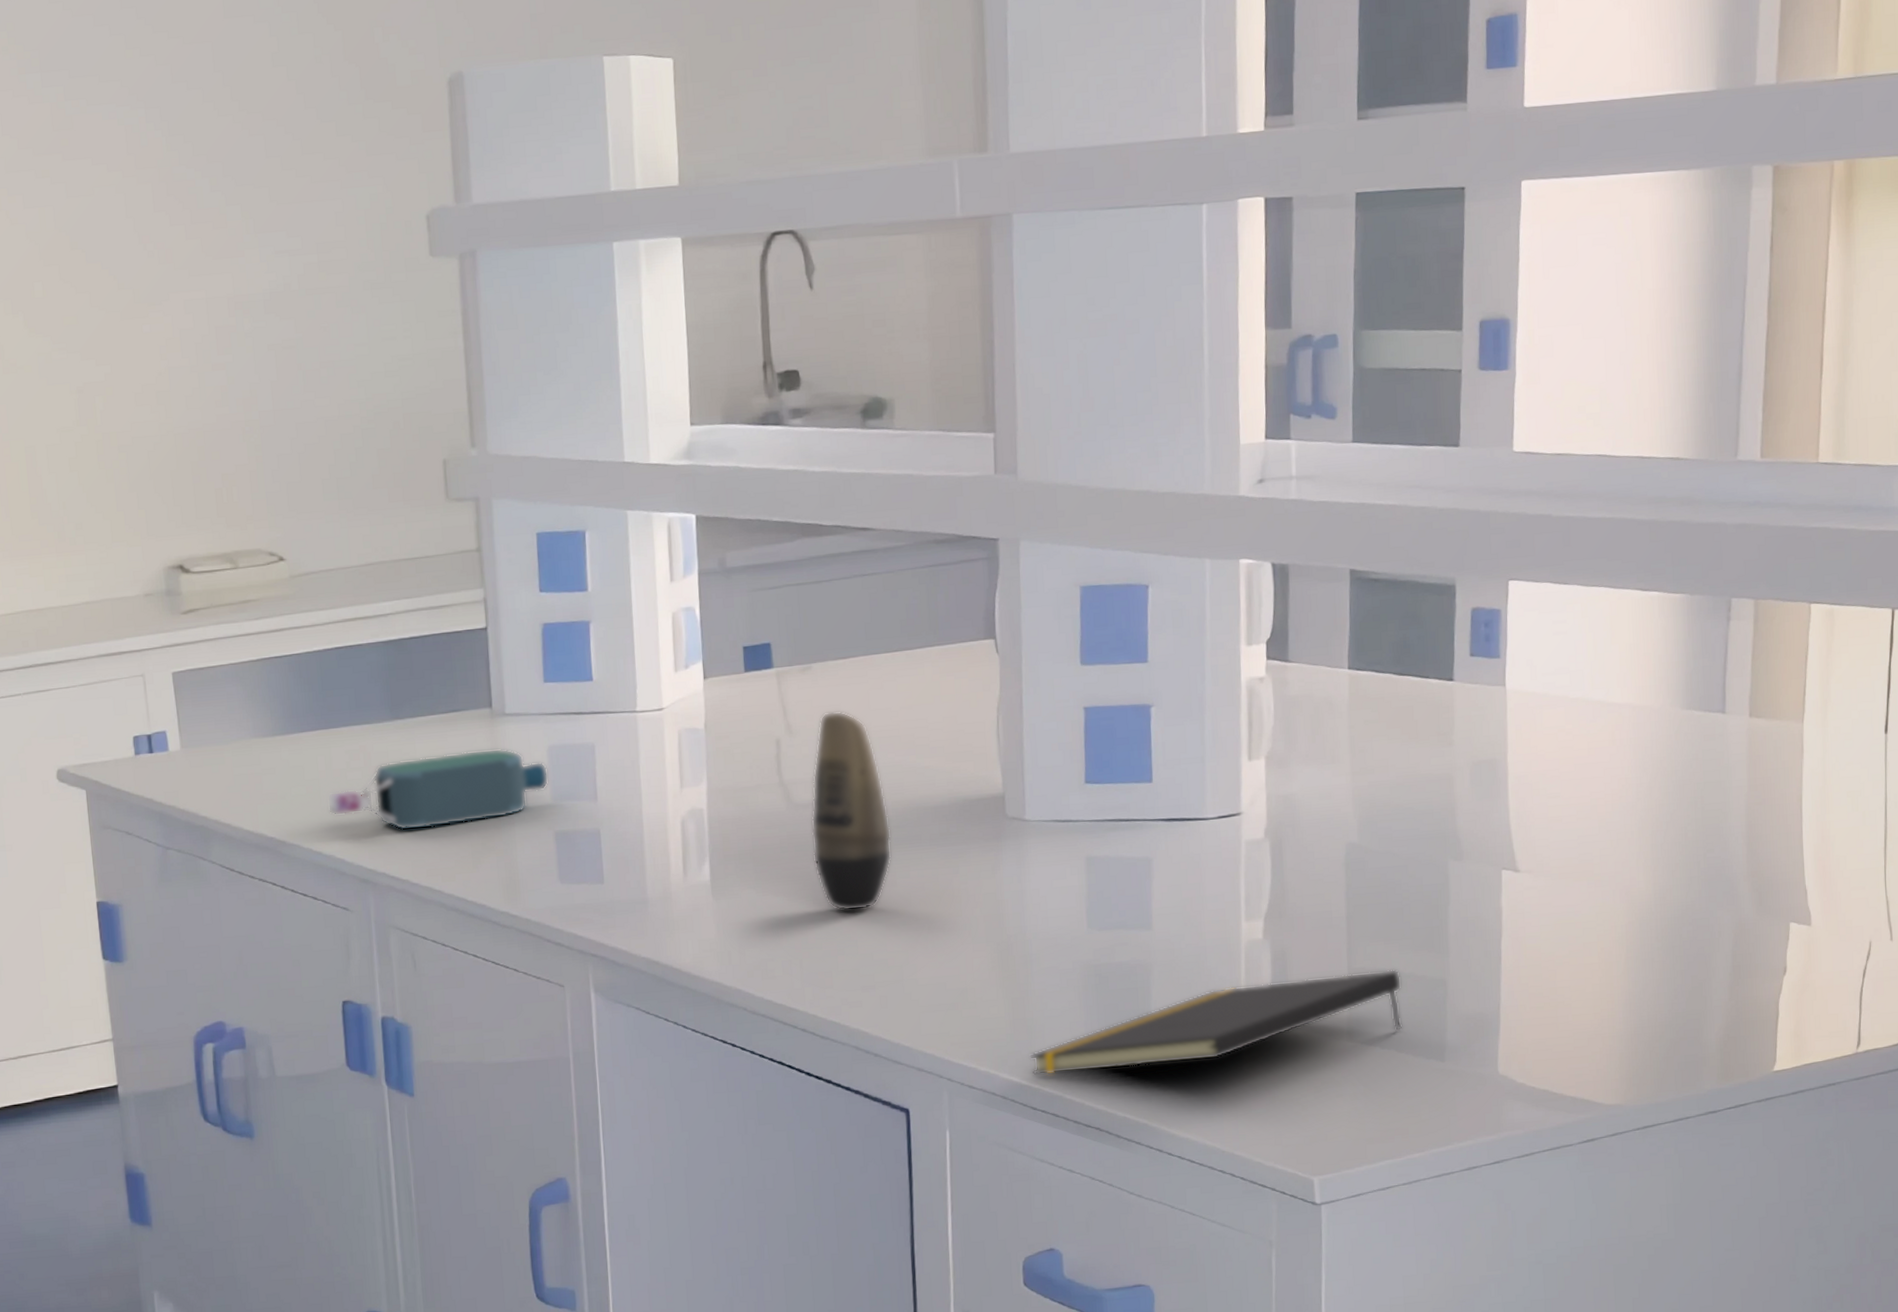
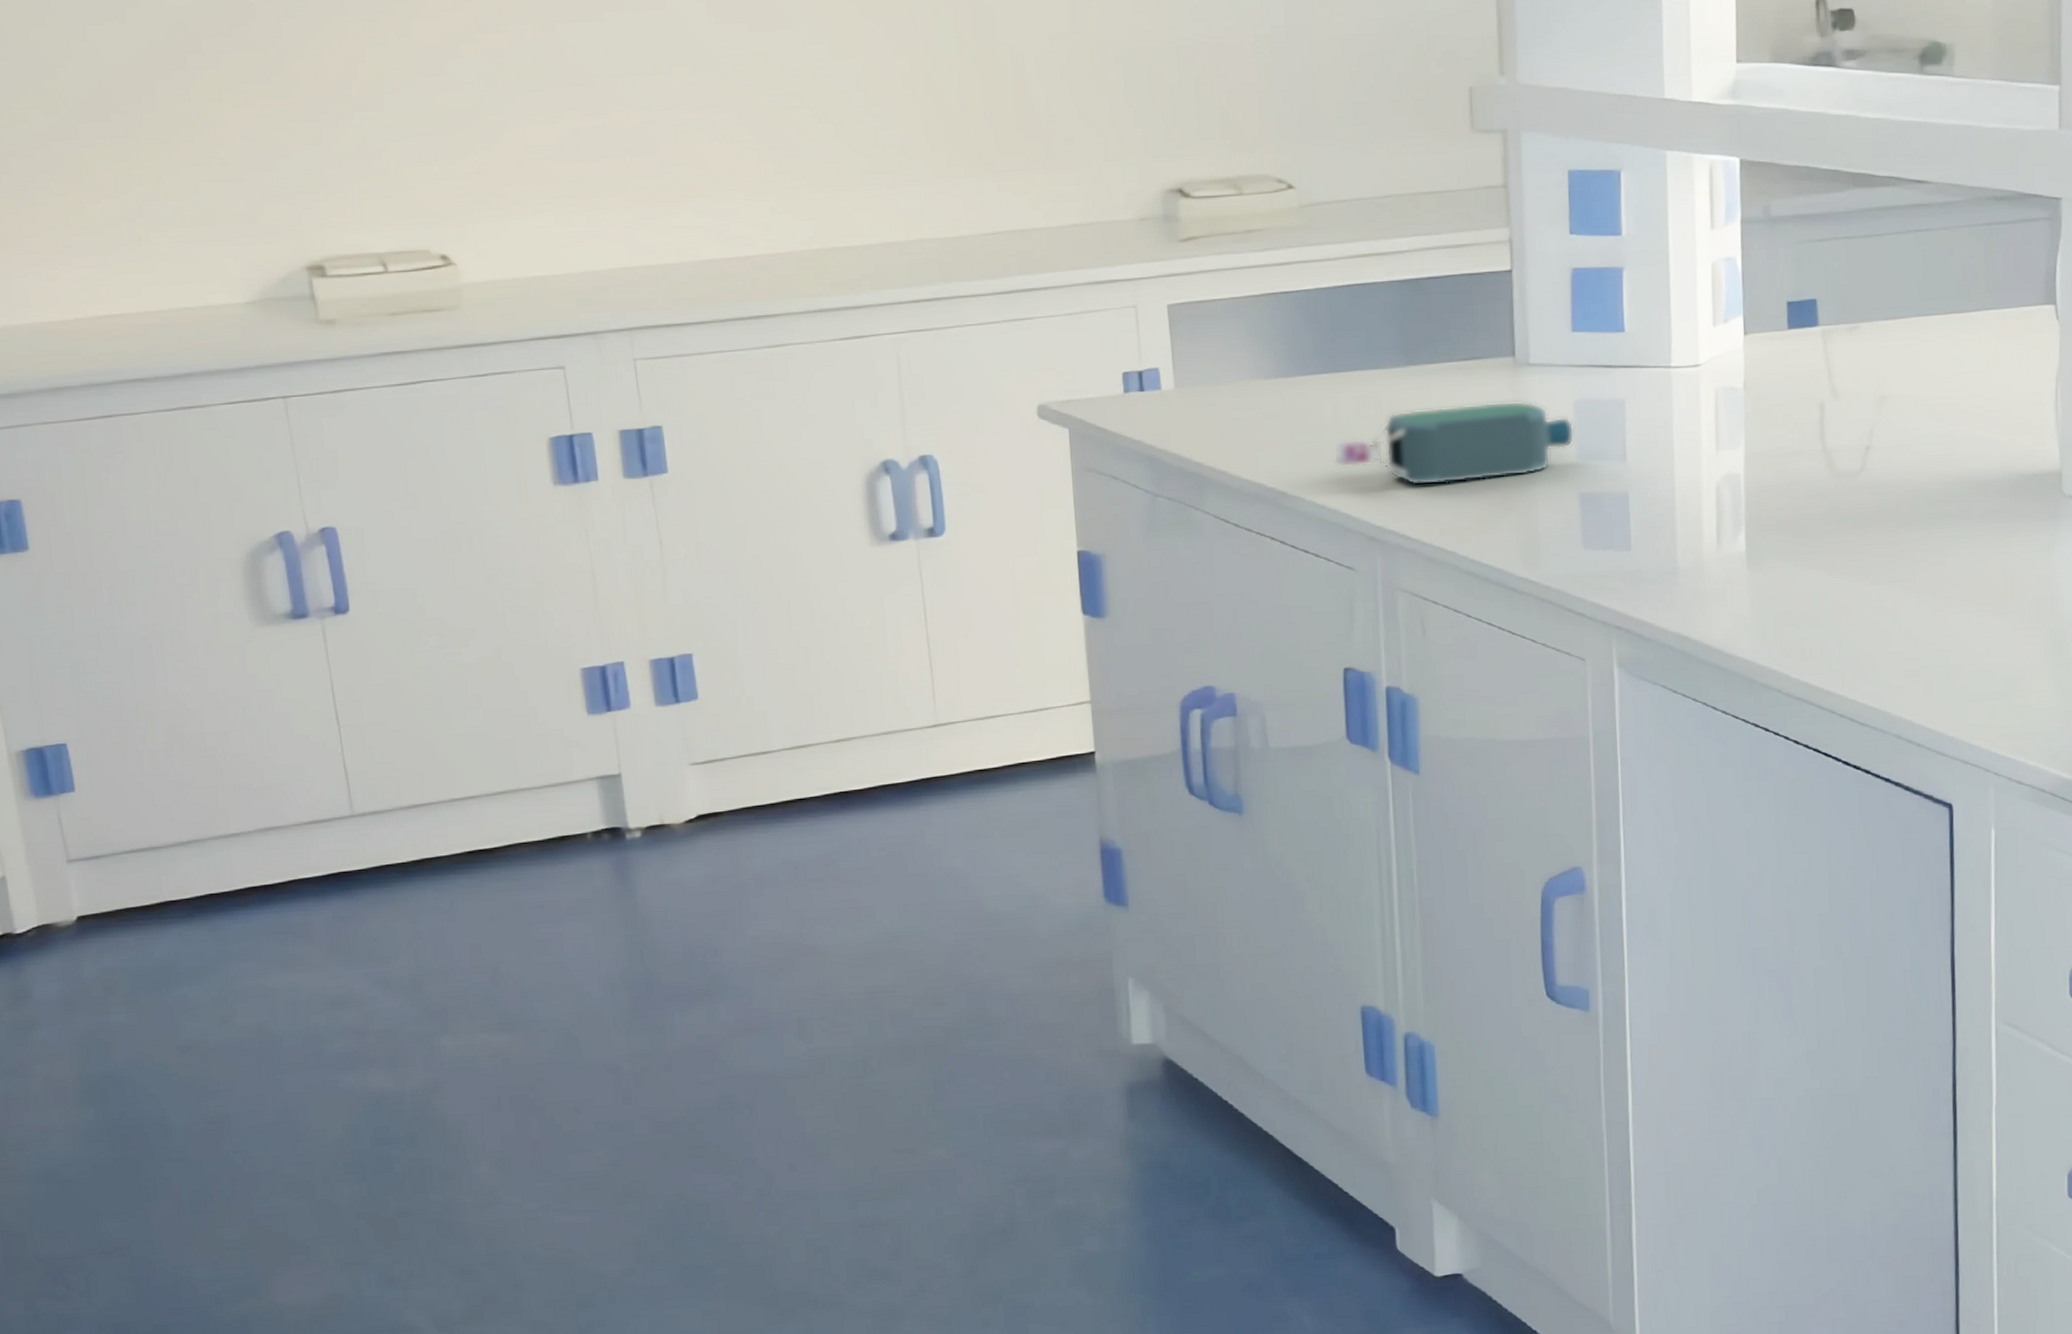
cosmetic container: present [811,711,892,912] -> none [1855,375,1941,590]

